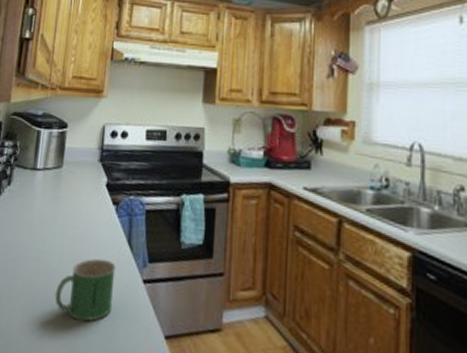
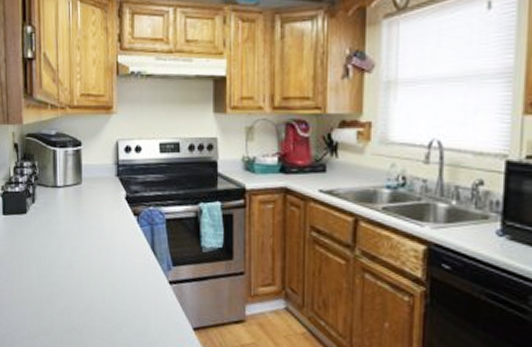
mug: present [55,258,116,322] -> none [89,264,143,319]

